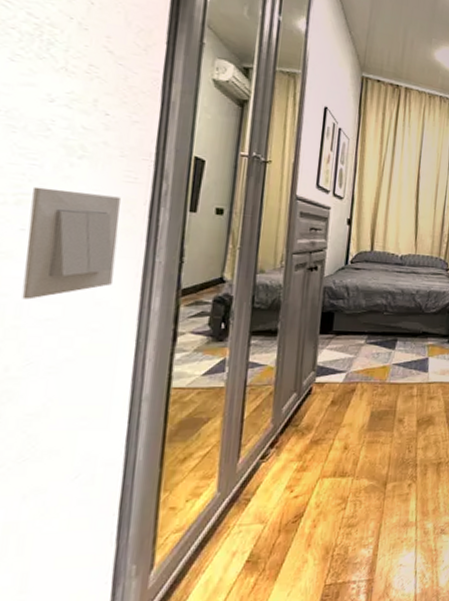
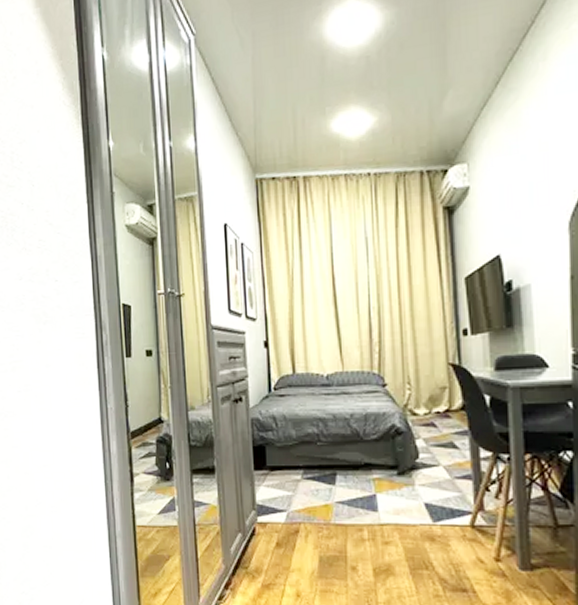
light switch: present [22,186,121,300] -> none [21,353,81,450]

